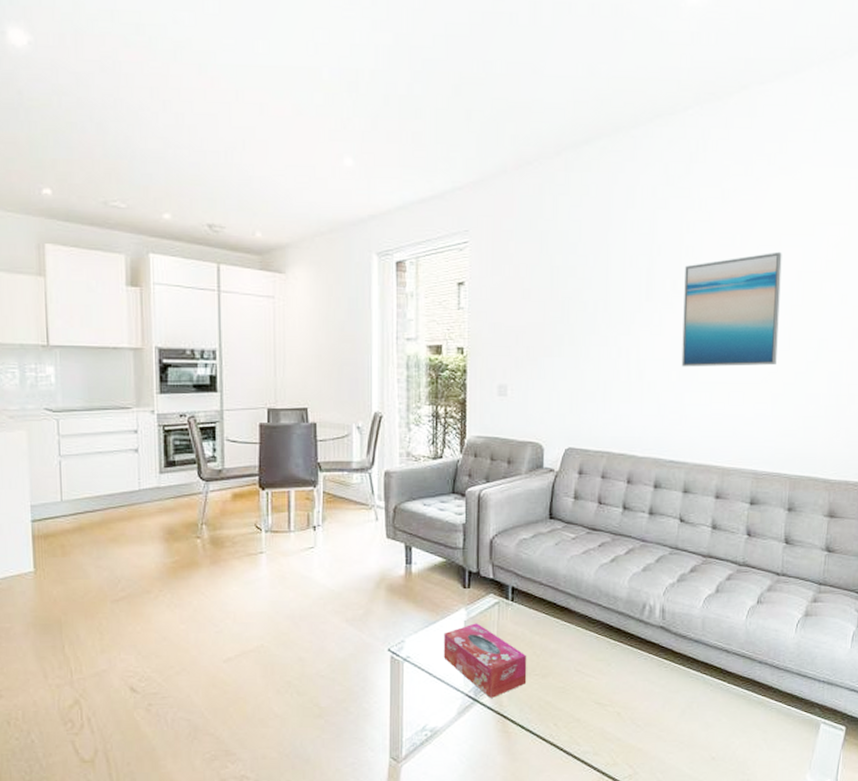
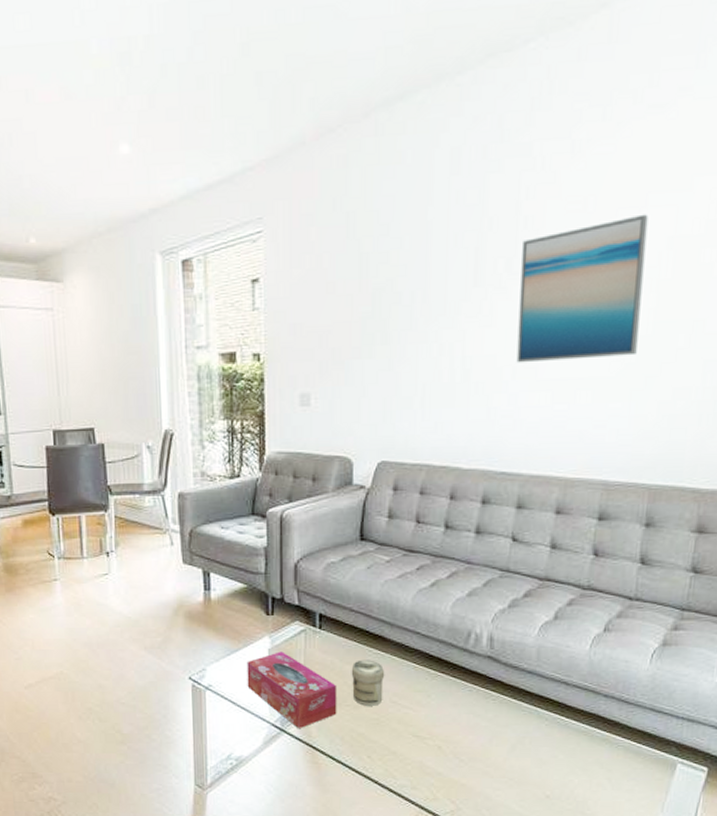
jar: none [540,630,571,675] -> present [351,660,385,706]

